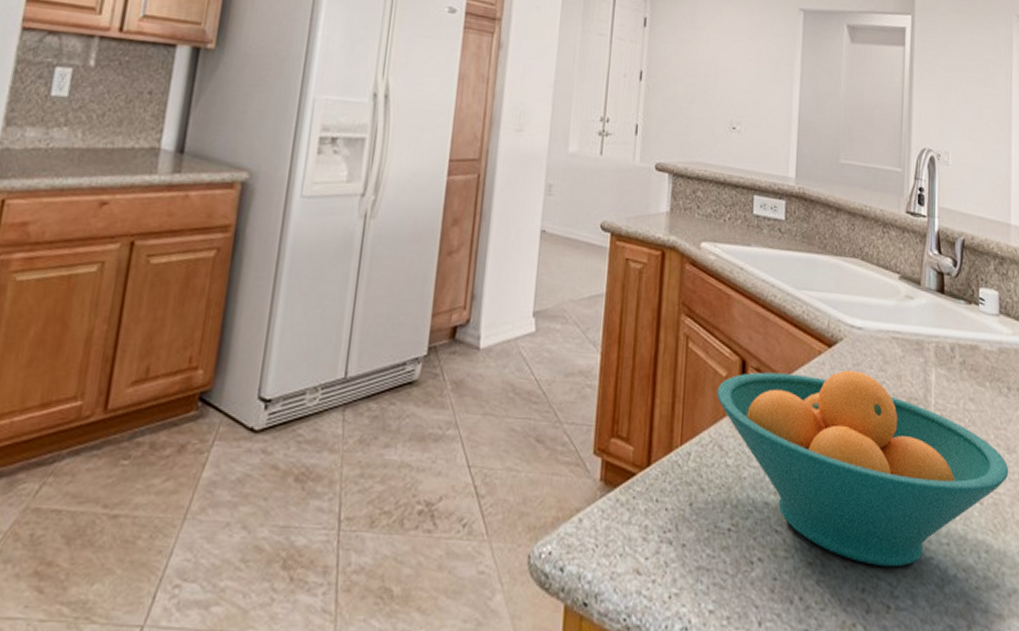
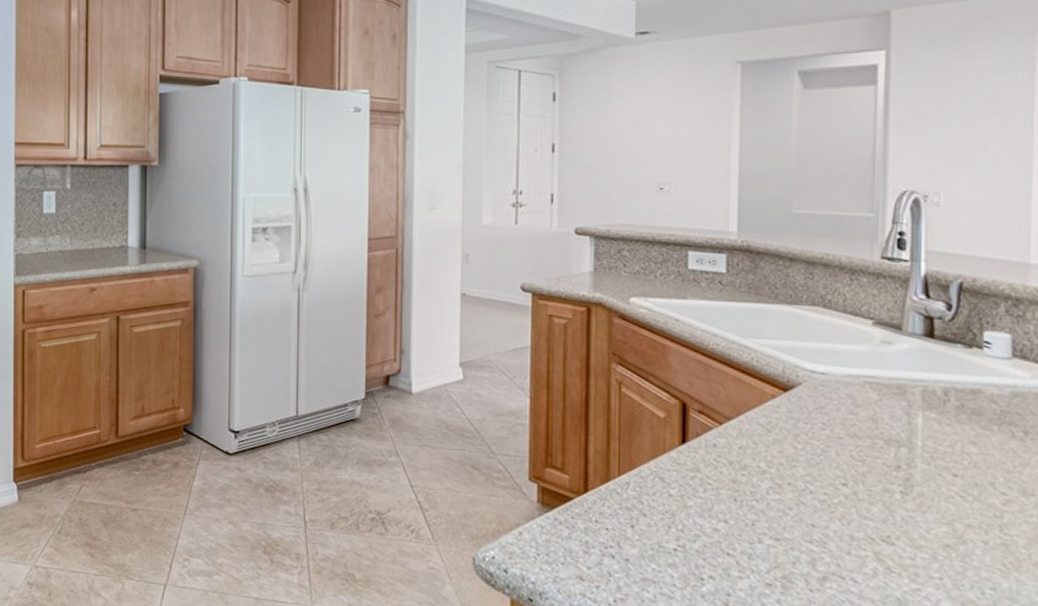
fruit bowl: present [717,370,1009,568] -> none [655,413,1025,595]

